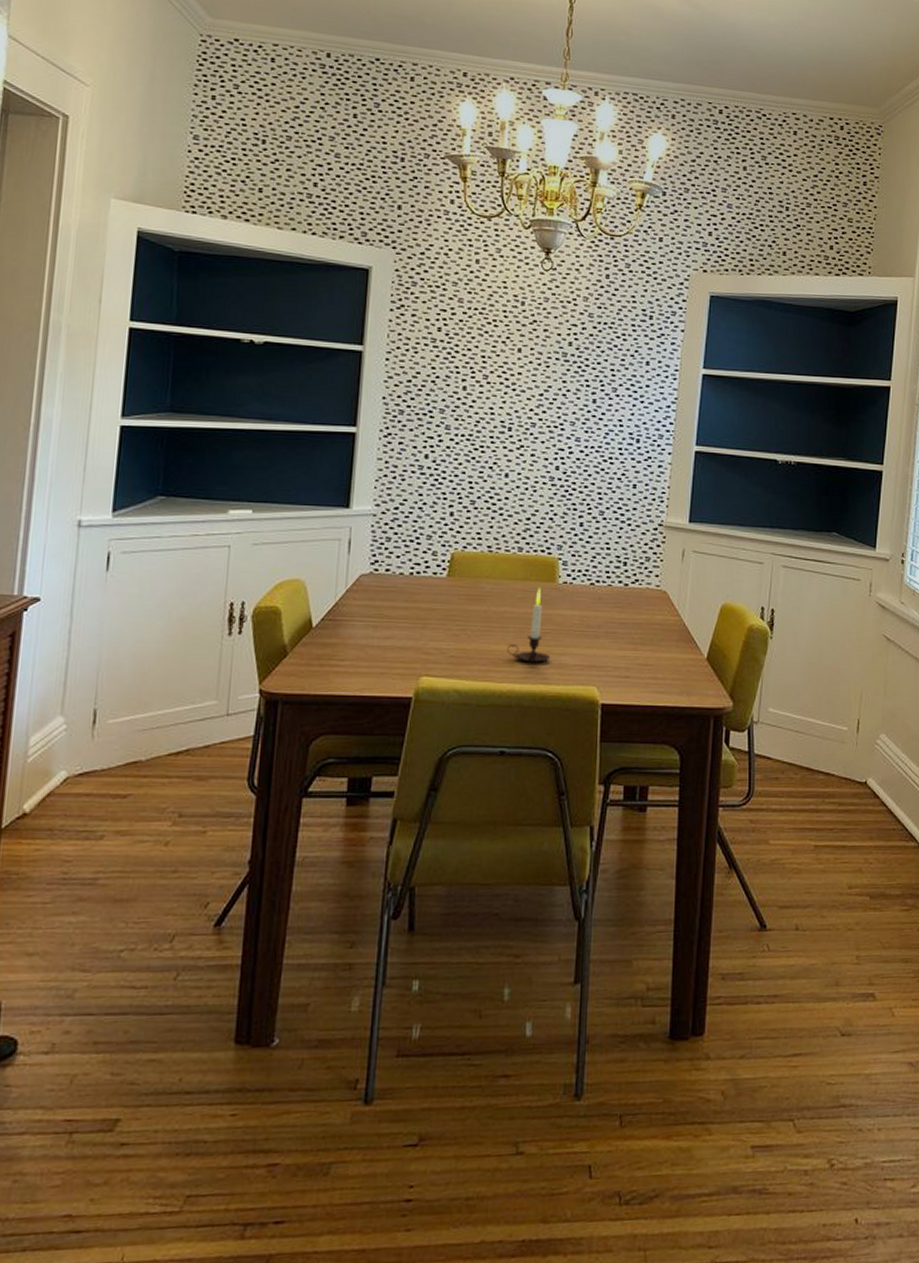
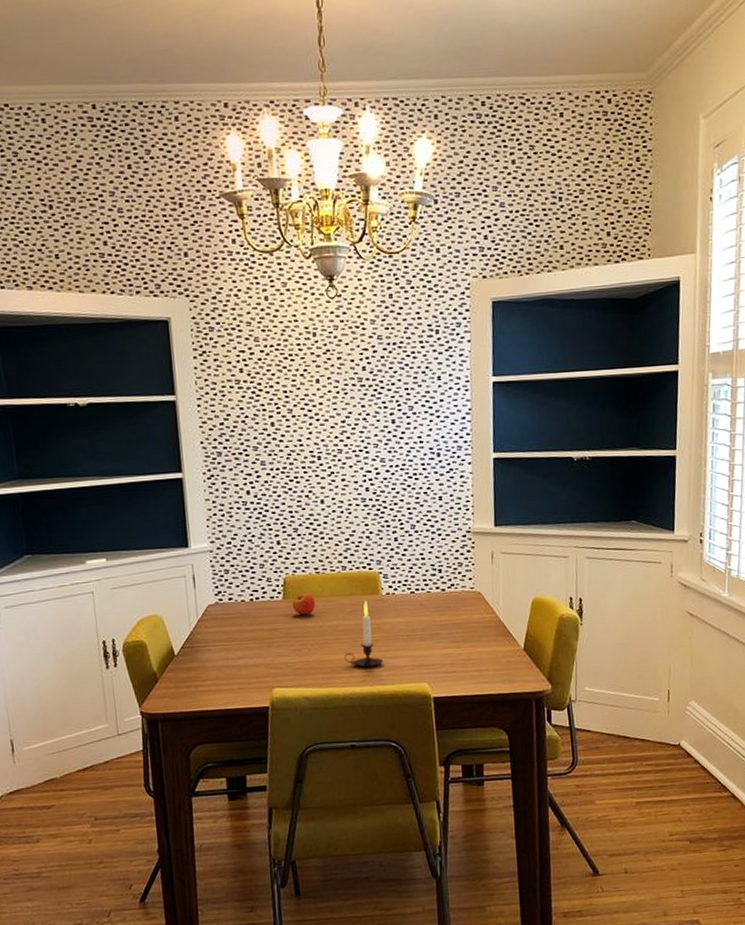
apple: none [457,572,484,597] -> present [292,593,316,615]

